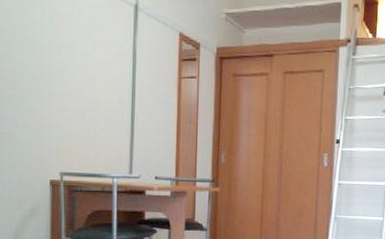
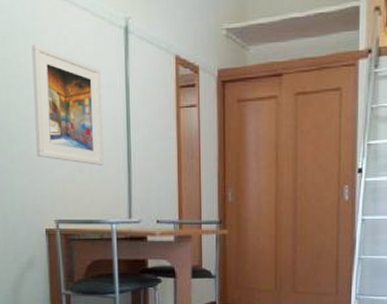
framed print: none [46,14,111,125] -> present [31,45,104,165]

